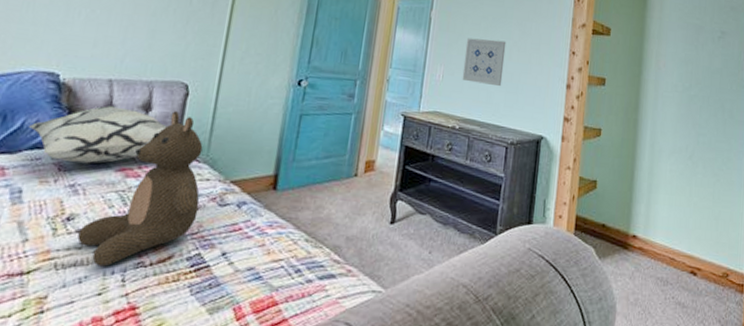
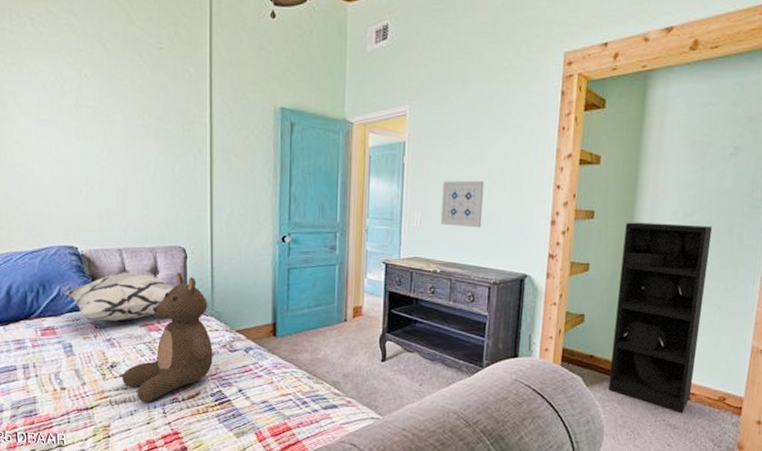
shelving unit: none [620,91,708,291] -> present [608,222,713,414]

